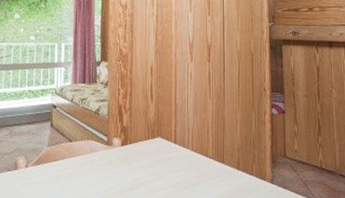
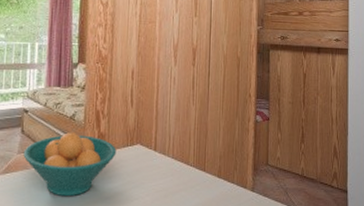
fruit bowl: none [53,126,139,188] -> present [23,132,117,197]

